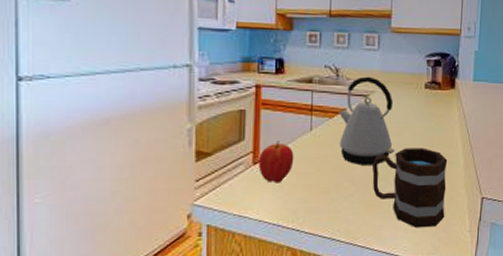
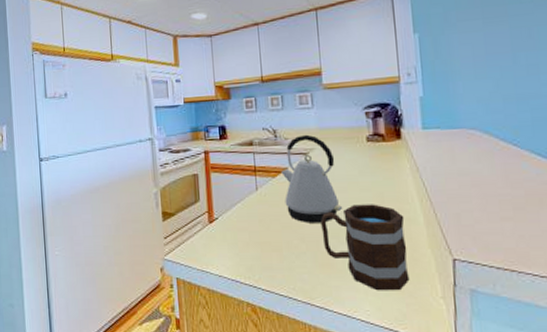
apple: present [258,141,294,183] -> none [213,201,245,241]

